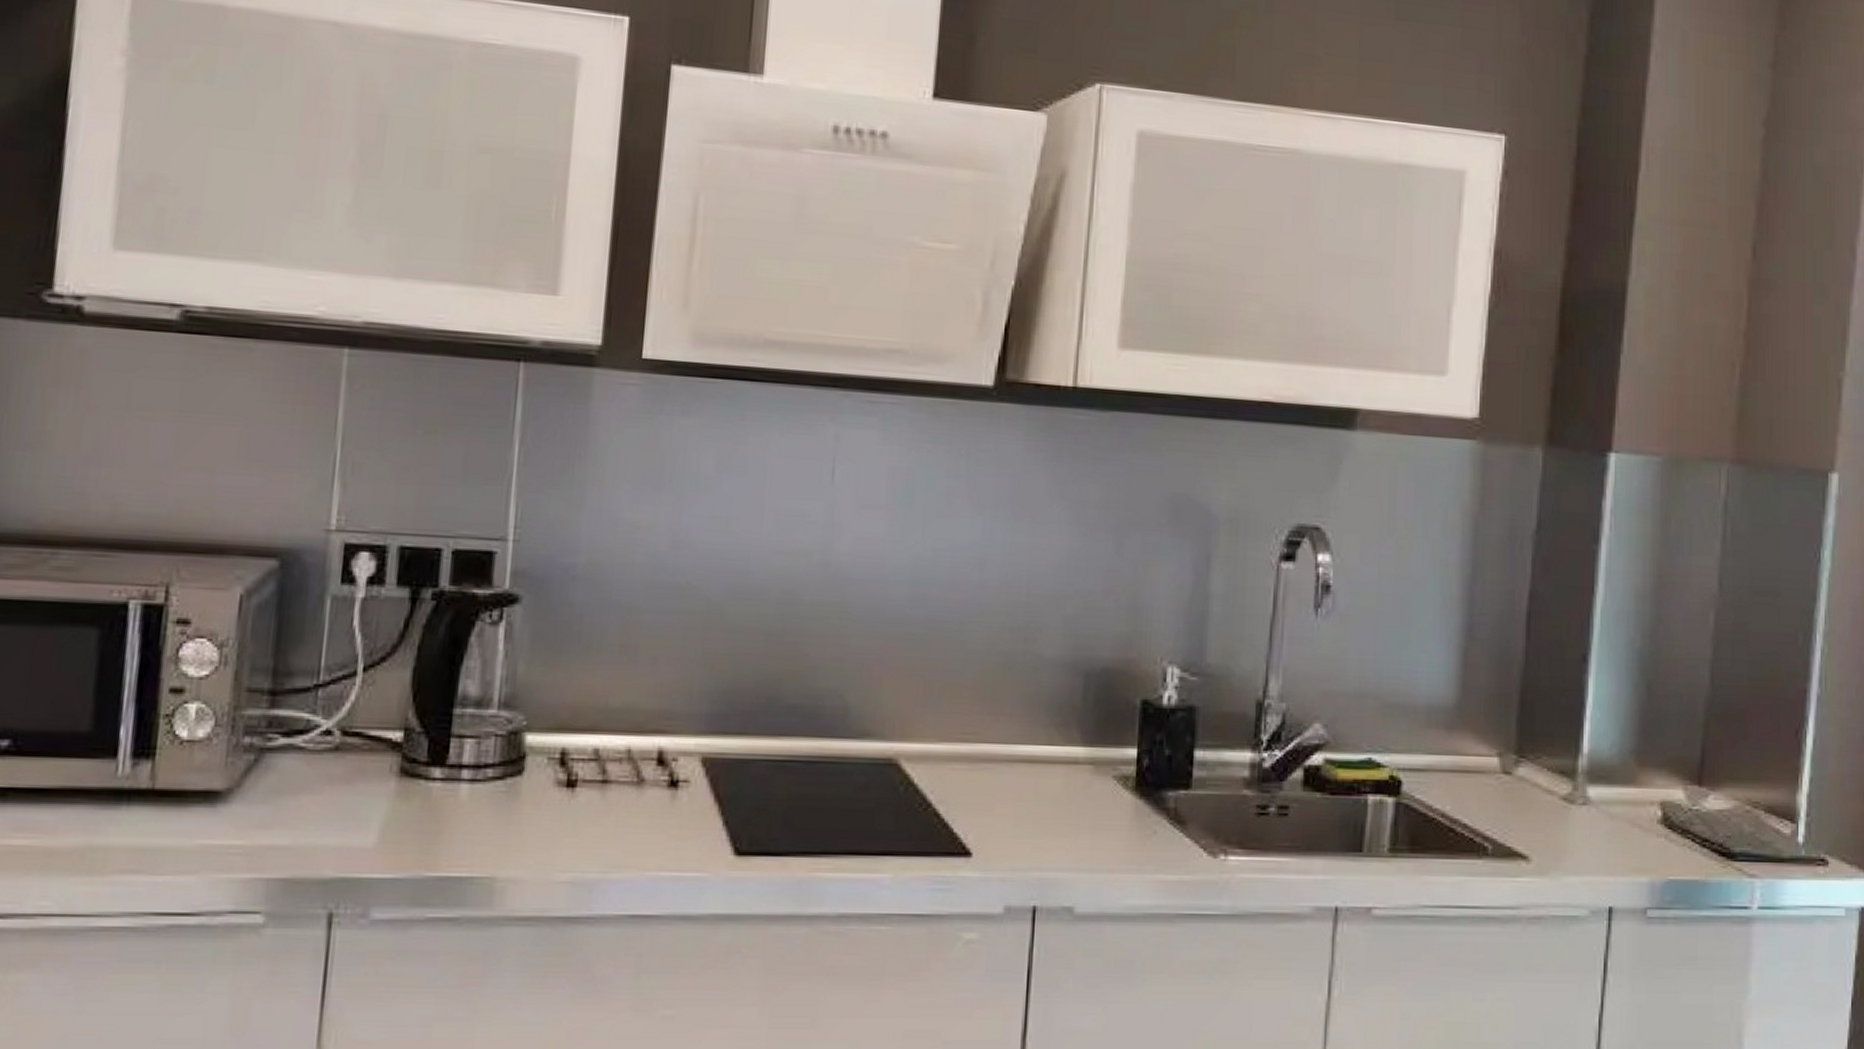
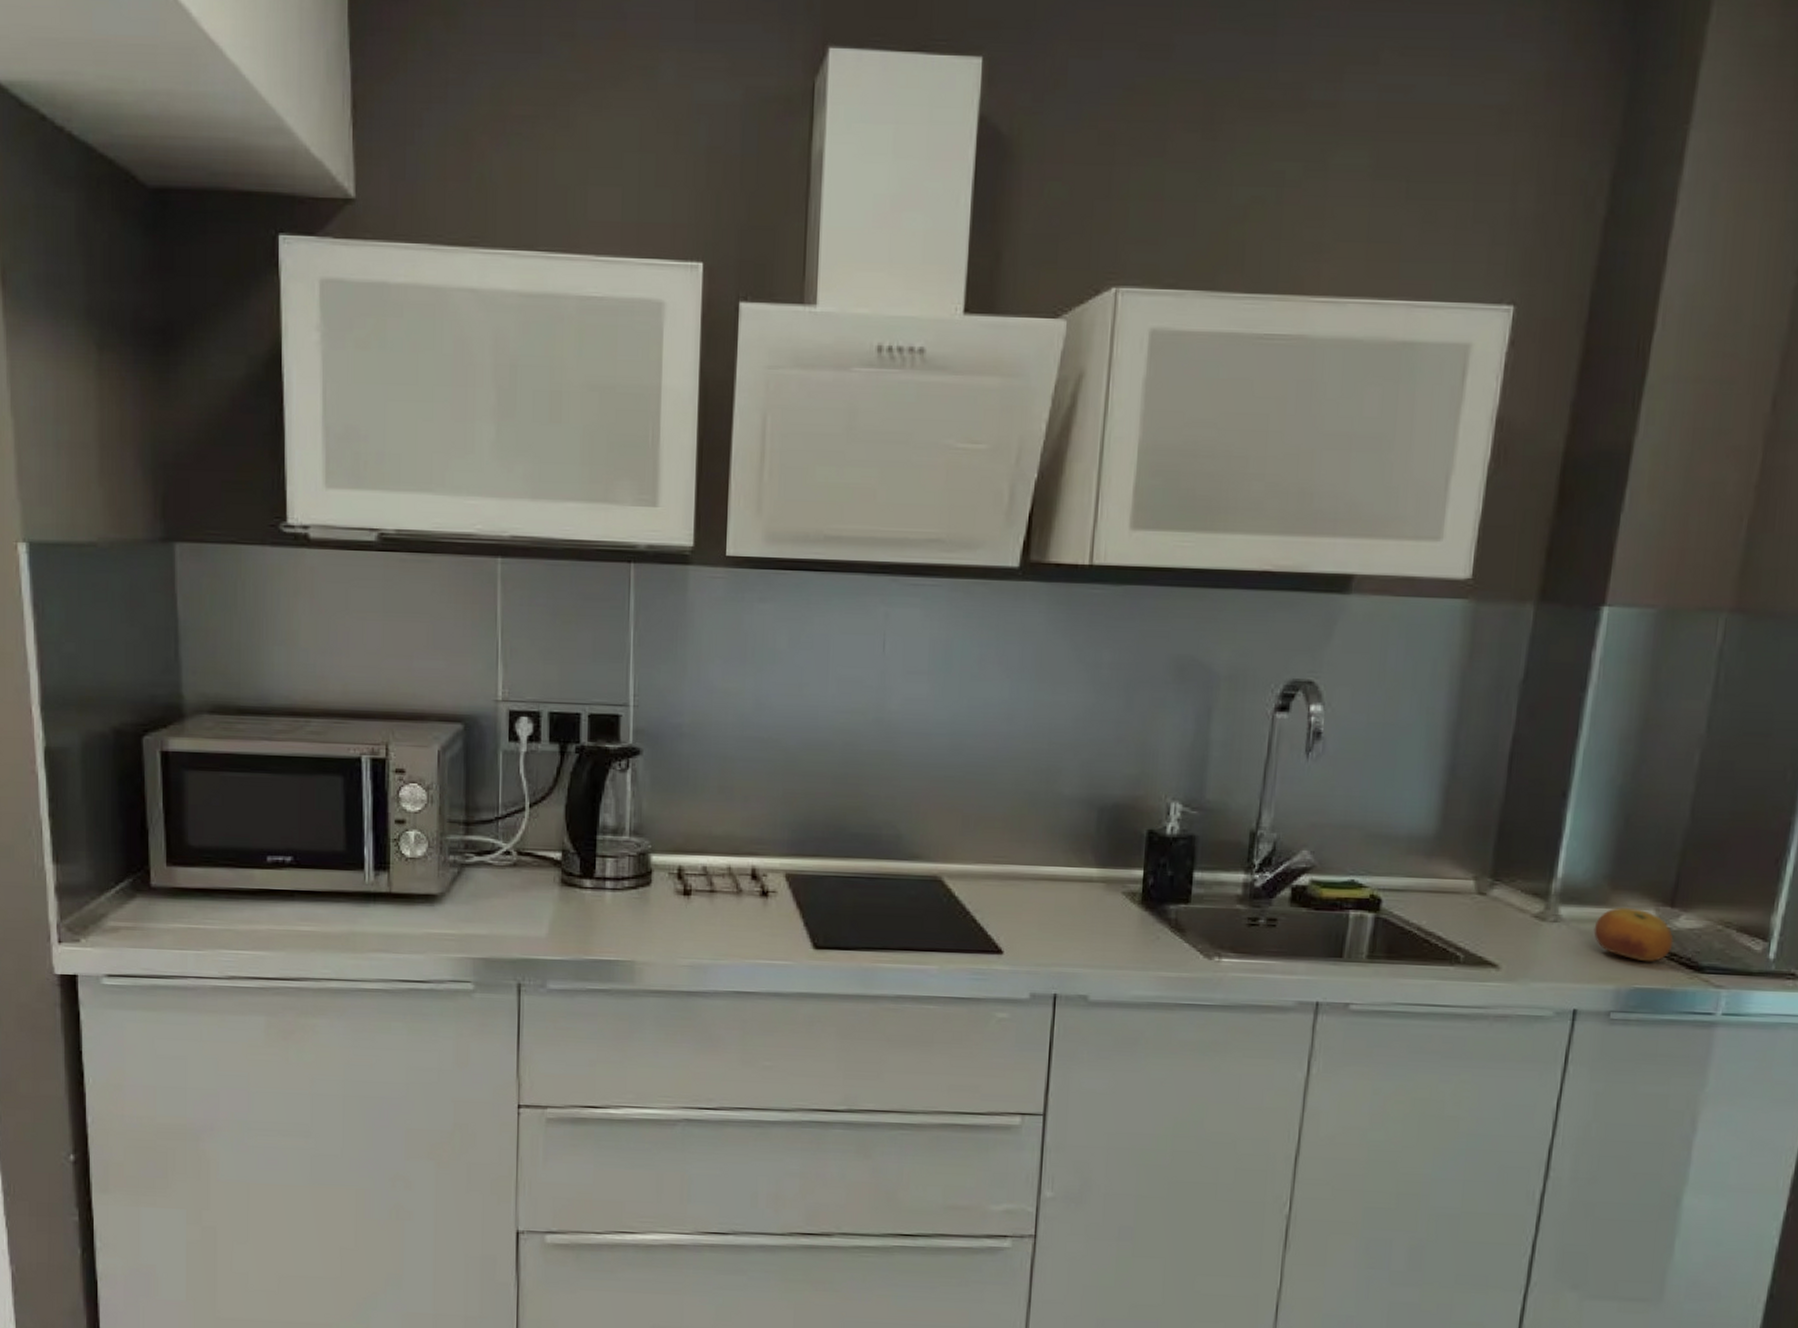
fruit: none [1624,787,1704,850] -> present [1593,908,1674,962]

